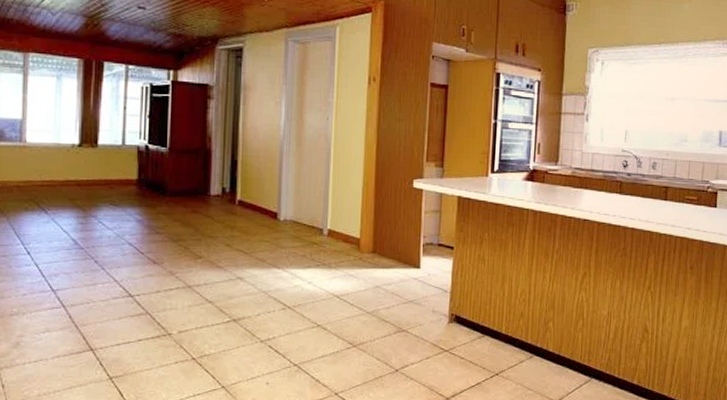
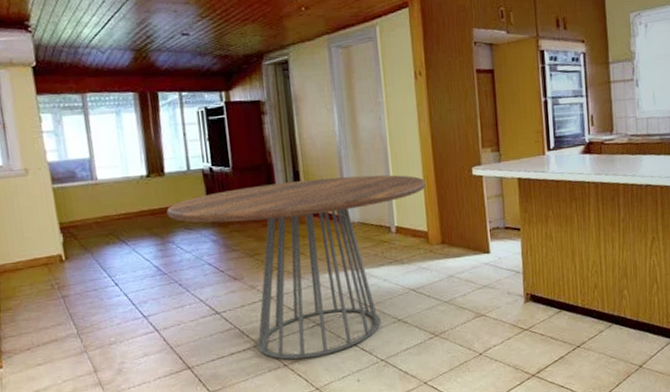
dining table: none [94,170,366,354] -> present [166,175,427,360]

